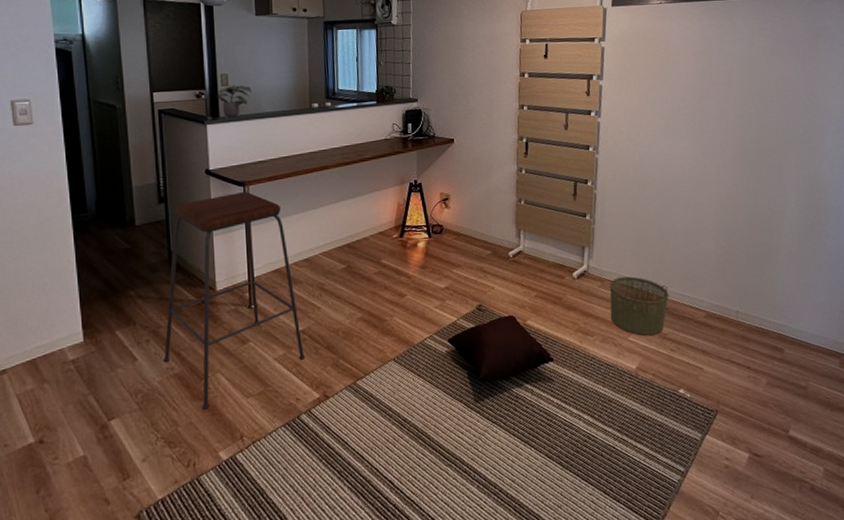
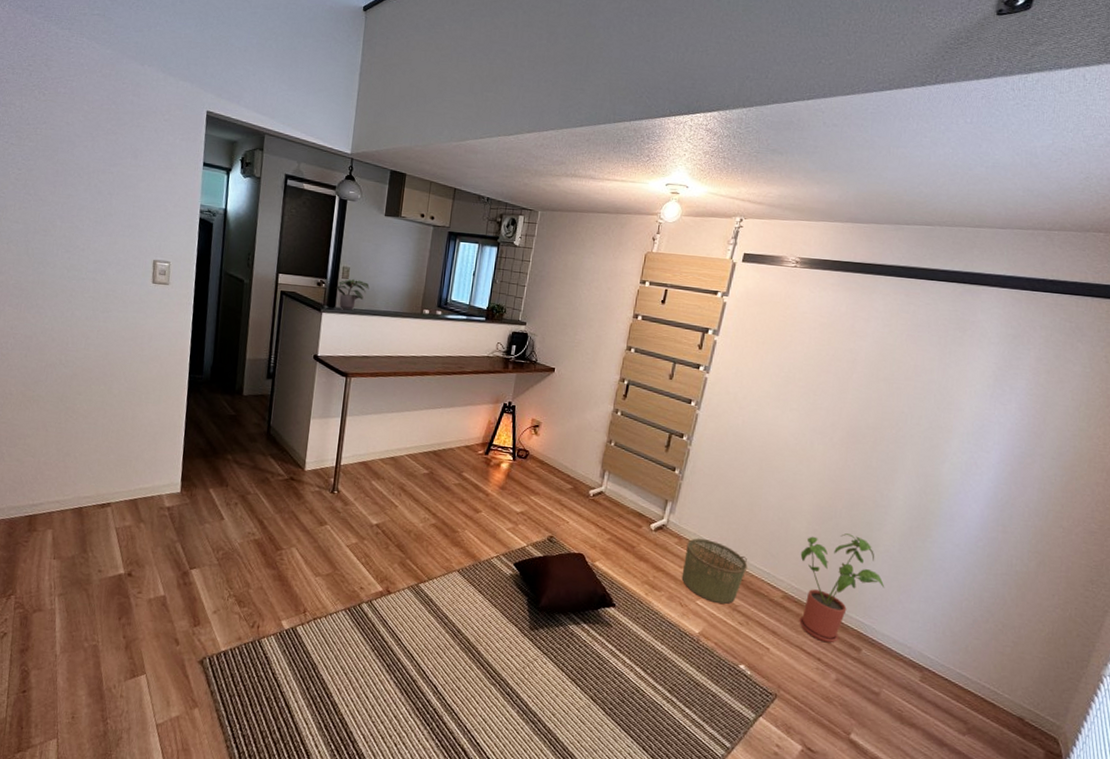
bar stool: present [164,192,306,410] -> none [247,381,377,579]
house plant: none [714,244,794,351] -> present [799,533,885,643]

